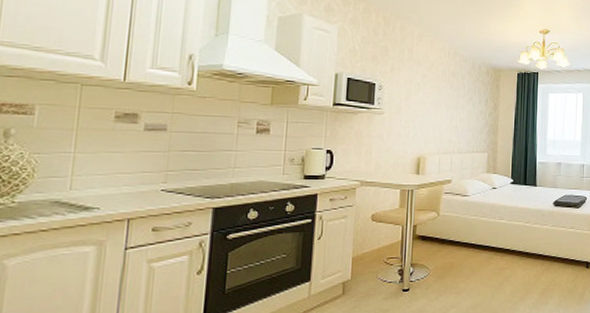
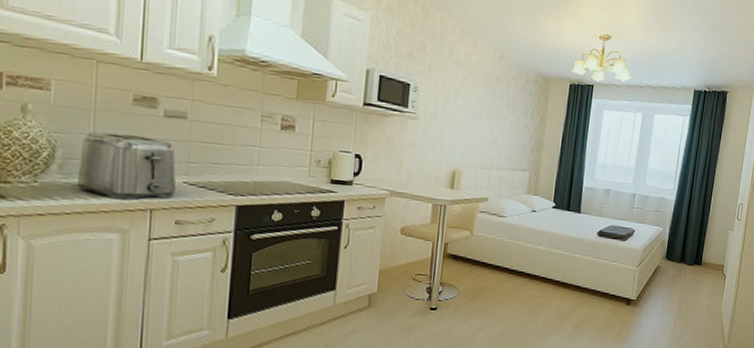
toaster: none [55,149,155,212] -> present [76,131,177,201]

